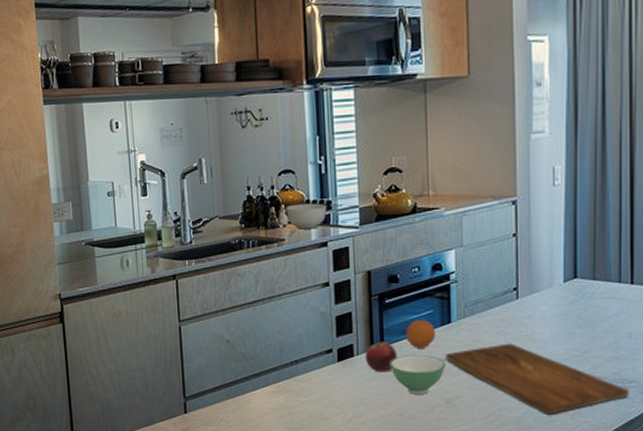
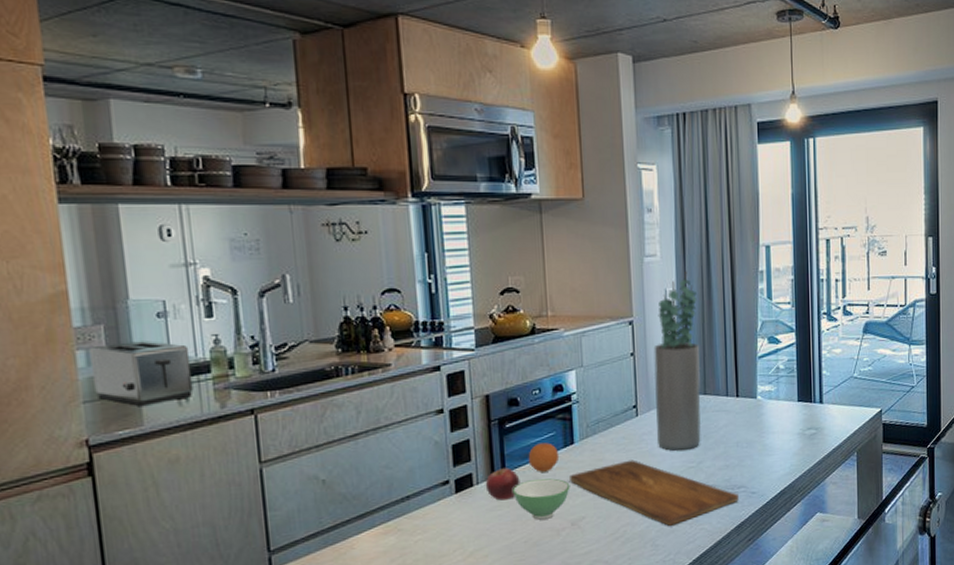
toaster: none [62,215,132,270] -> present [89,340,194,407]
bowl: present [286,203,327,230] -> none [391,324,439,353]
vase: none [537,147,590,338] -> present [653,271,702,452]

